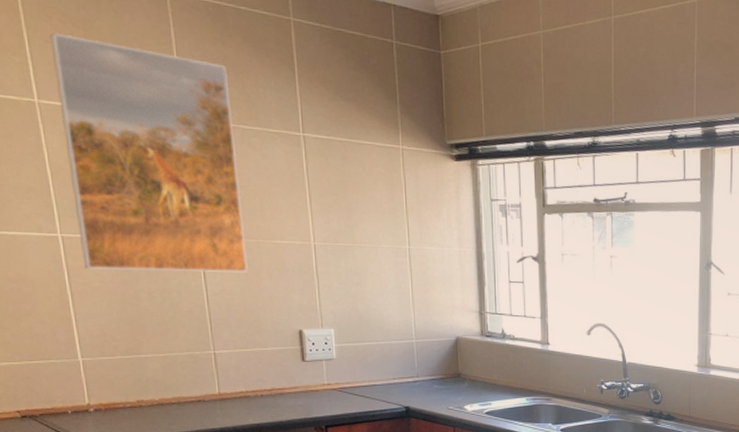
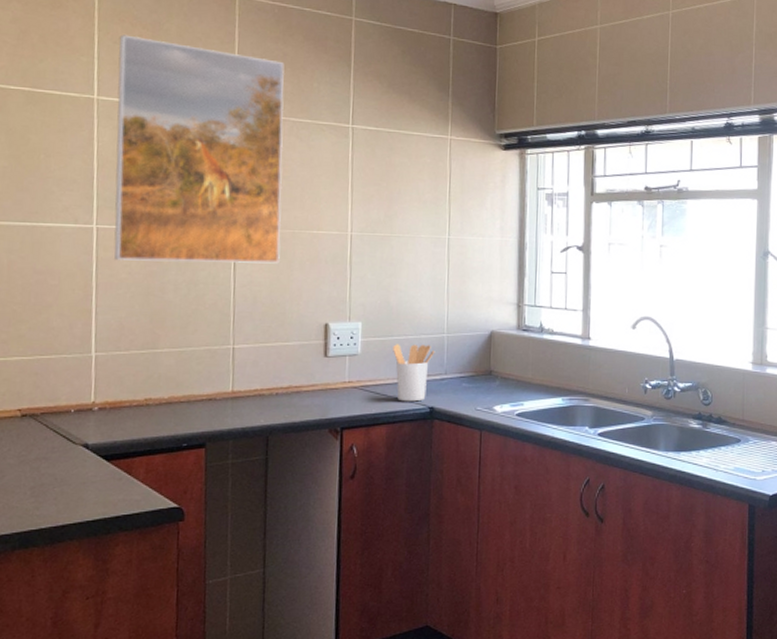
utensil holder: none [366,349,406,402] -> present [393,344,435,402]

